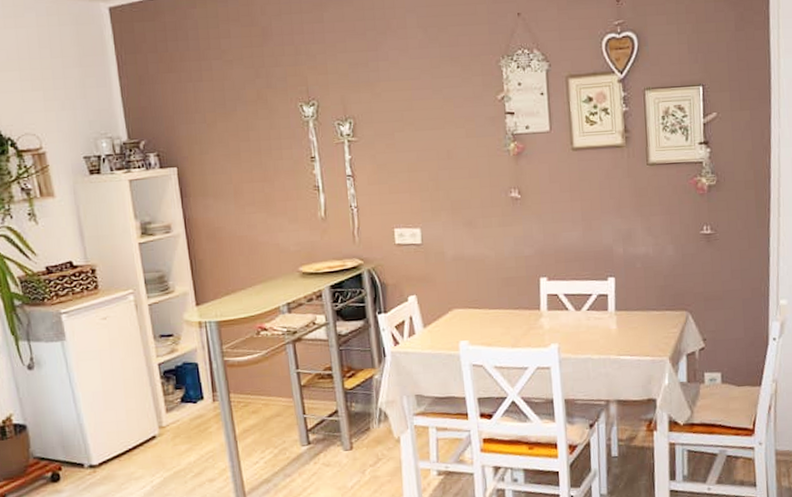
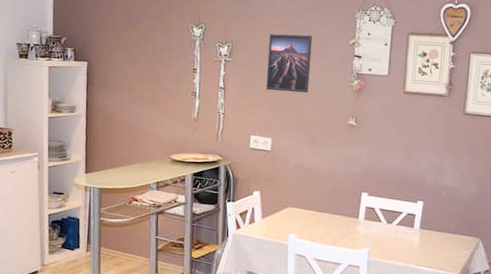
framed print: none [398,95,457,170] -> present [266,34,313,93]

